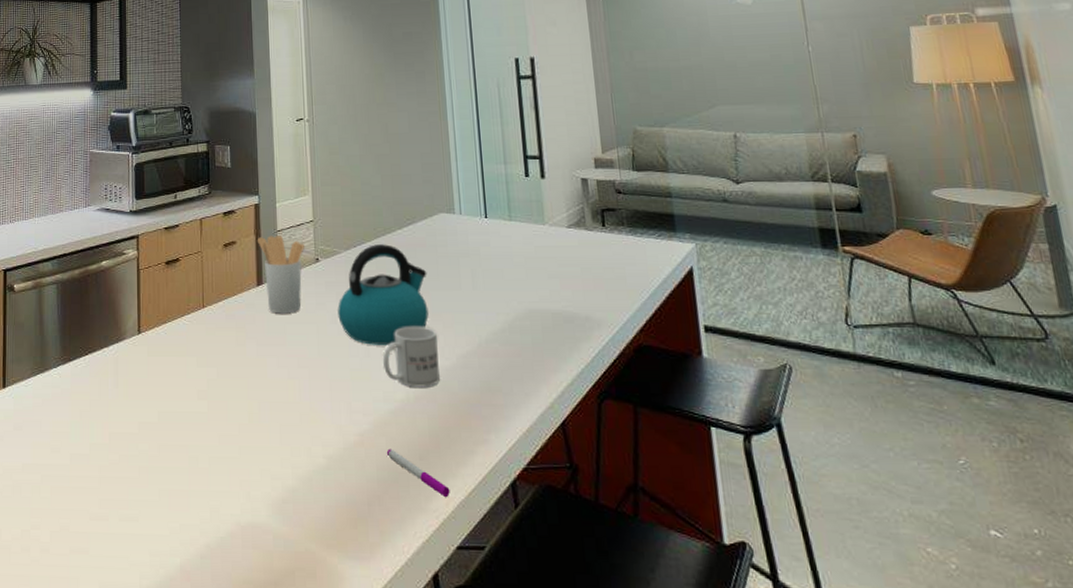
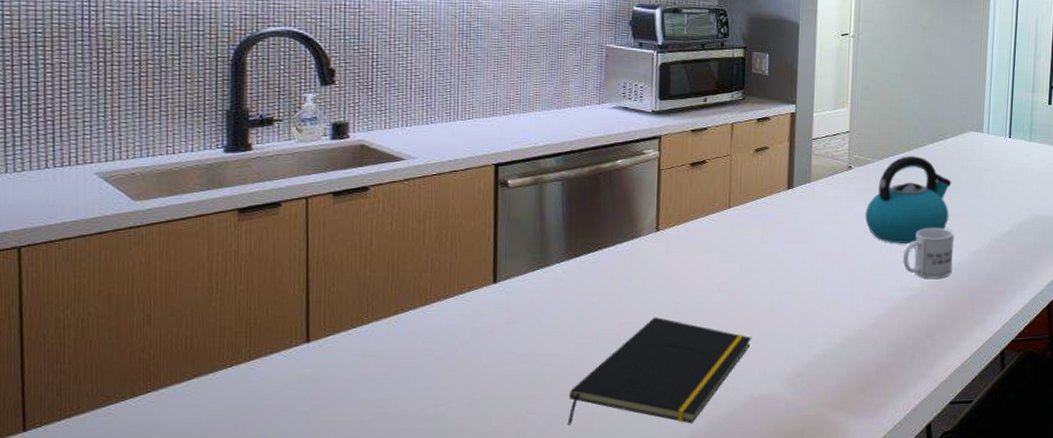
notepad: none [66,427,234,553] -> present [567,317,752,426]
utensil holder: present [257,235,304,314] -> none [790,143,838,215]
pen: present [386,448,450,498] -> none [897,329,949,366]

